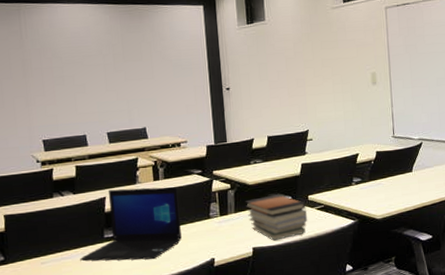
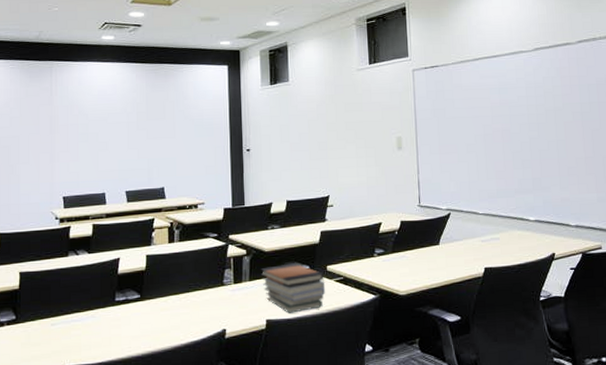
laptop: present [80,187,182,262] -> none [90,250,193,327]

